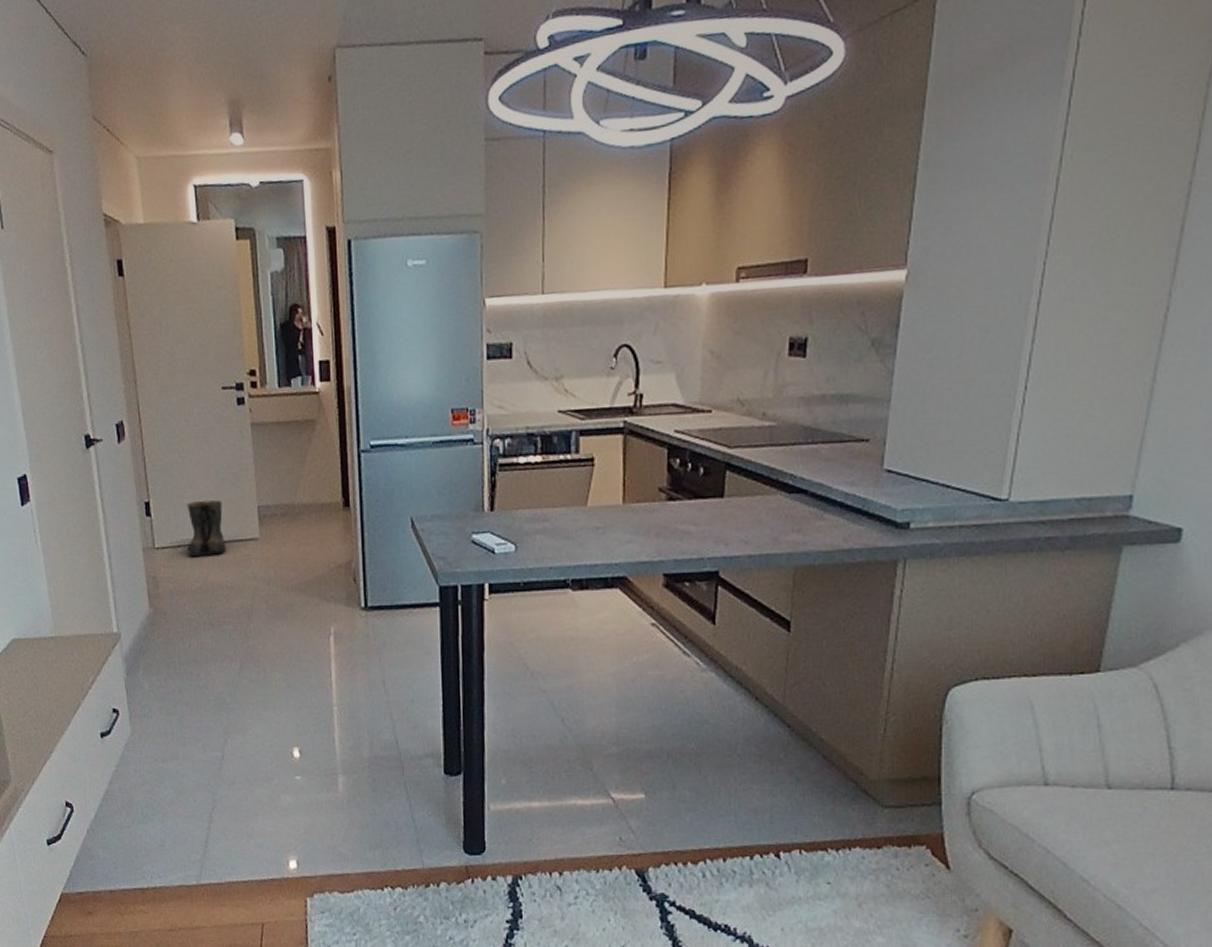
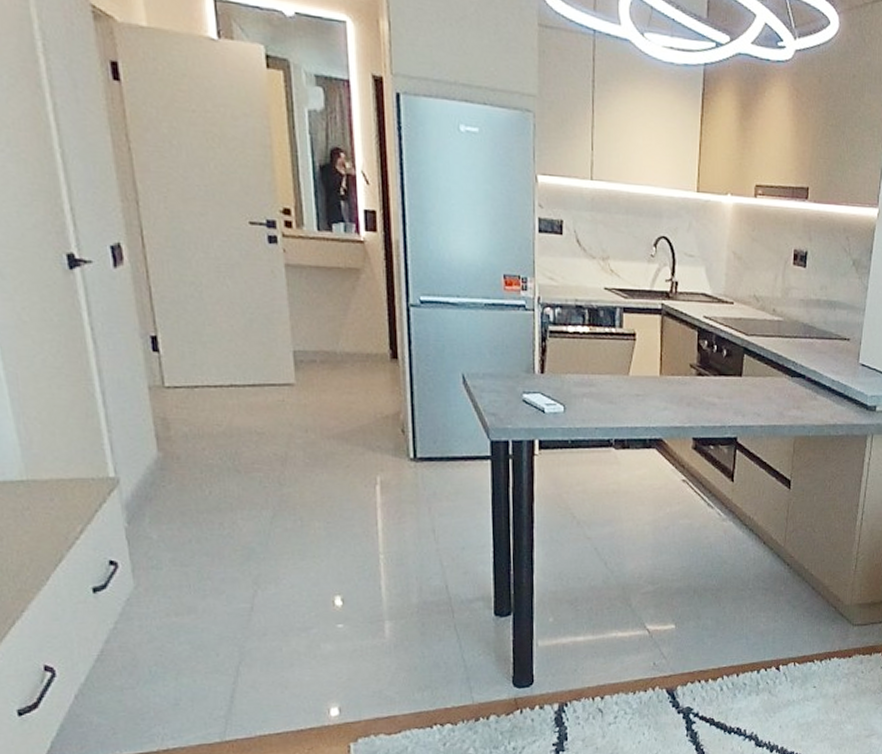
boots: present [186,499,226,556] -> none [205,339,255,398]

